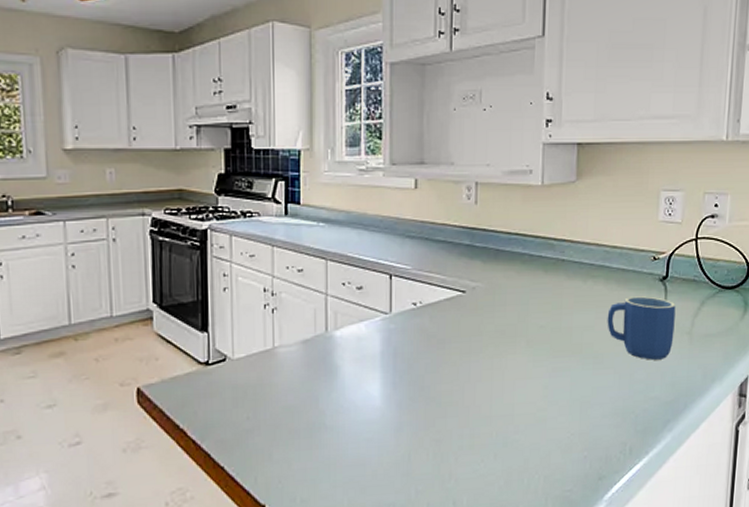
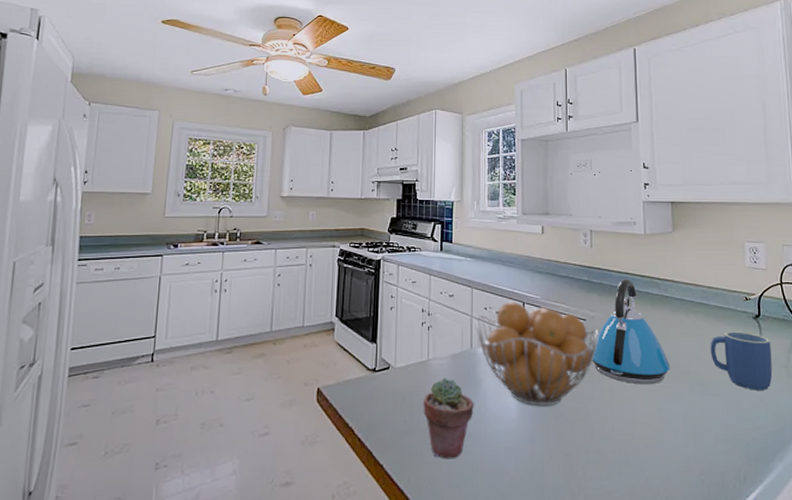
potted succulent: none [269,367,330,456] -> present [423,377,474,459]
fruit basket: none [331,274,481,392] -> present [475,302,599,407]
kettle: none [470,241,560,361] -> present [591,279,670,385]

